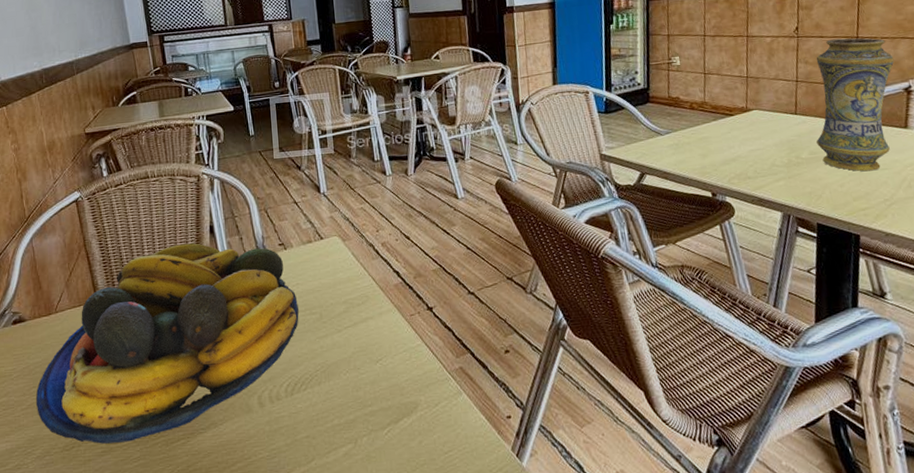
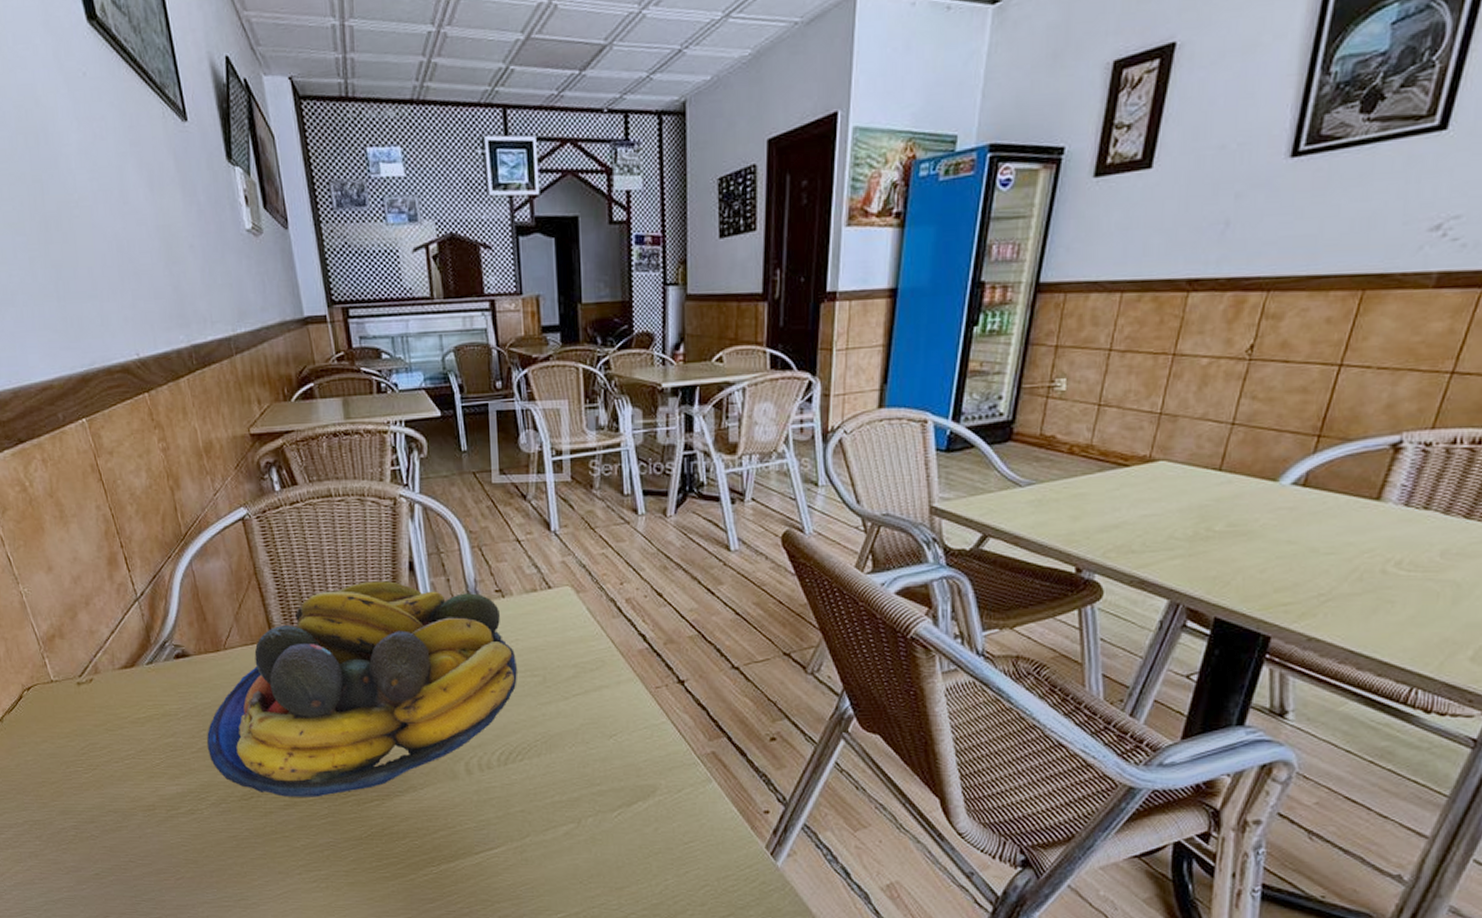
vase: present [816,37,894,172] -> none [1241,365,1388,555]

